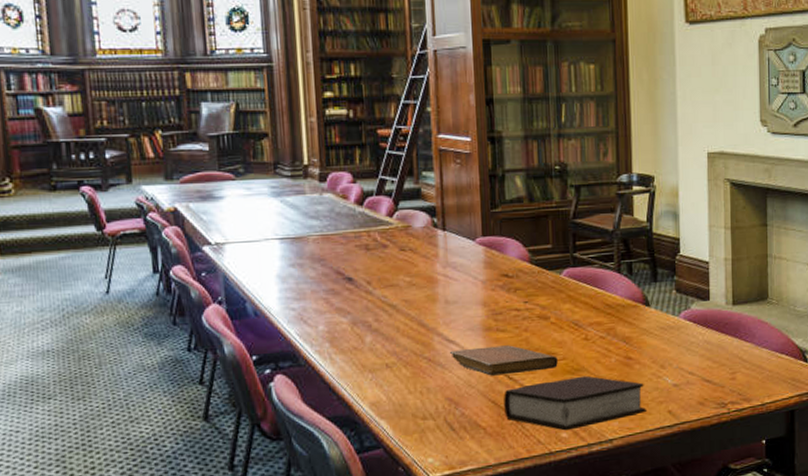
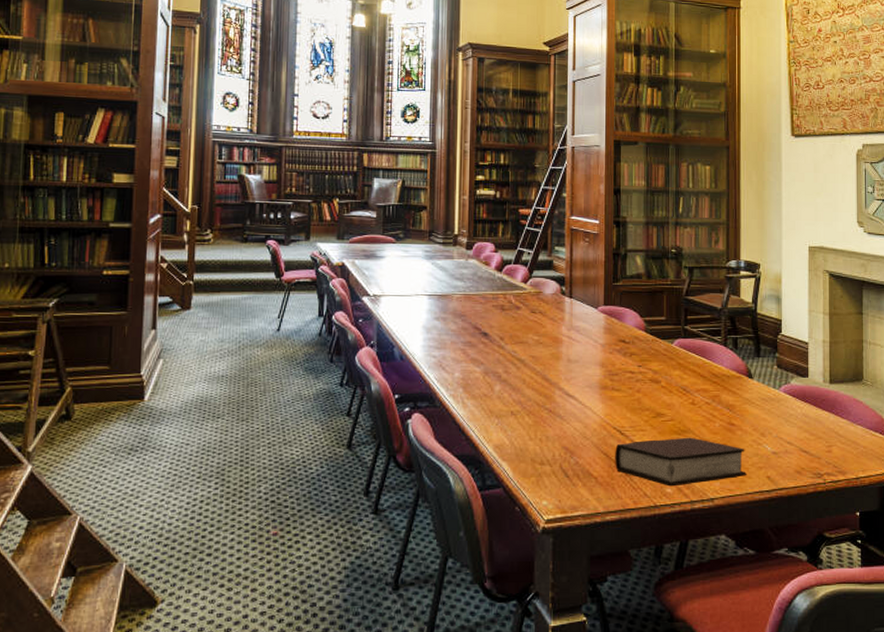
notebook: present [449,345,558,376] -> none [568,403,666,430]

